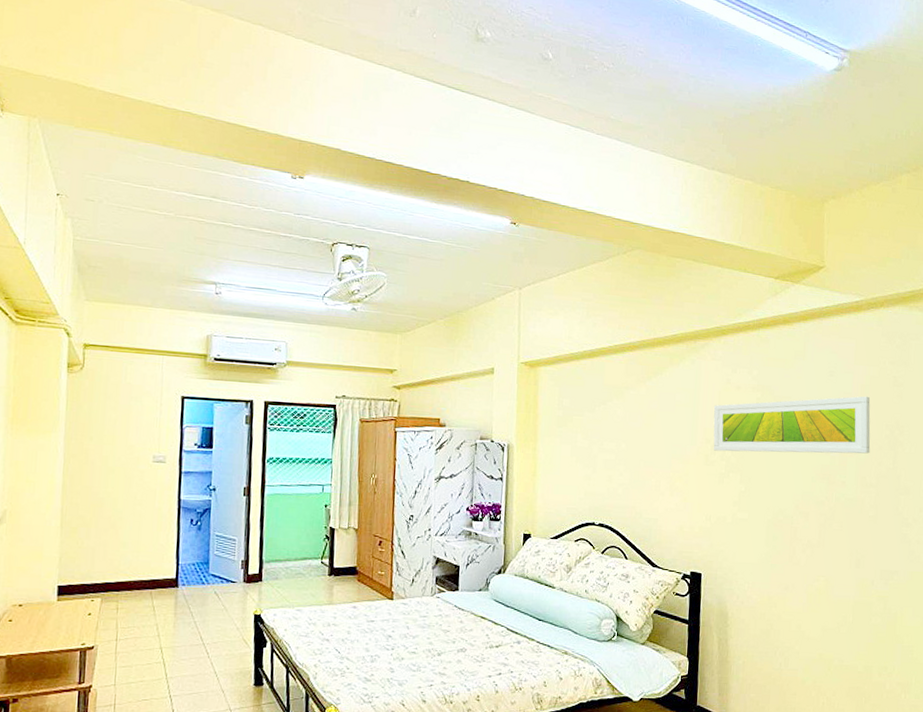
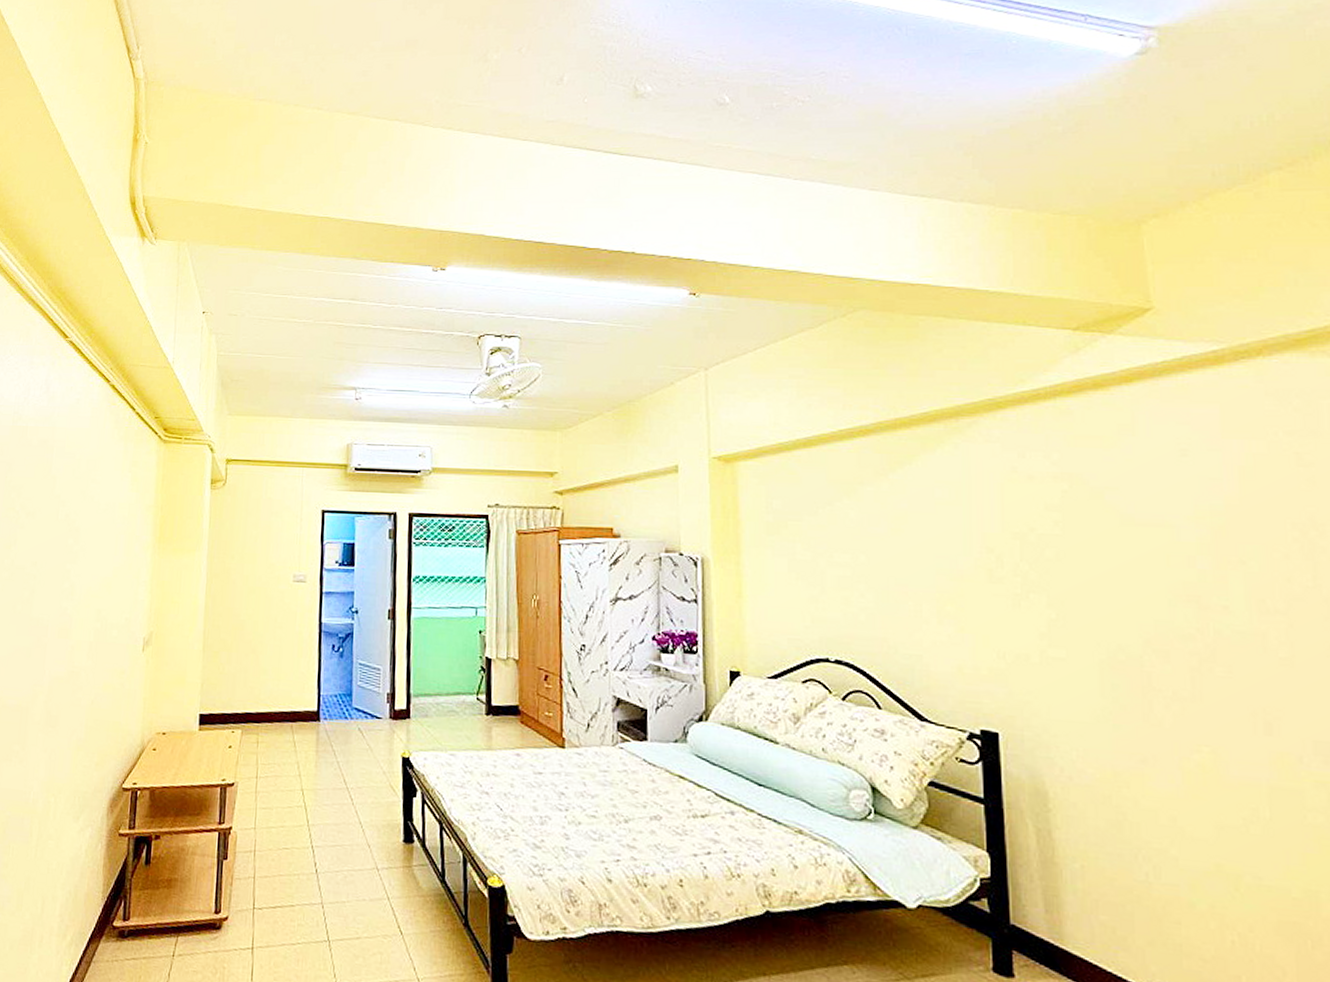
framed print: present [713,396,871,454] -> none [994,482,1268,566]

